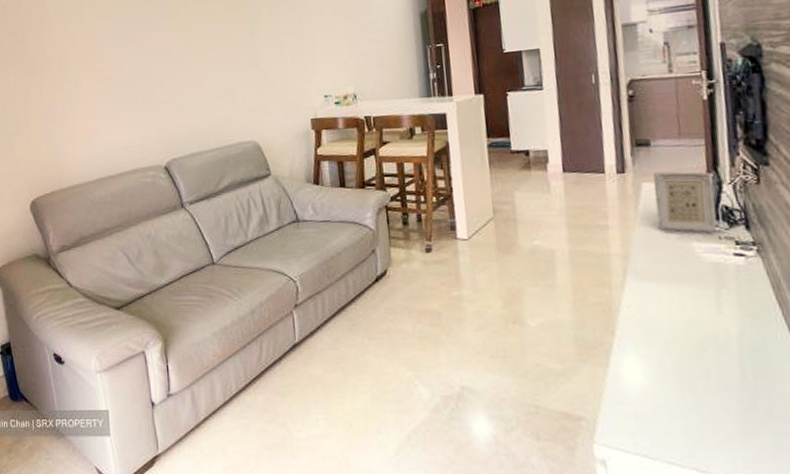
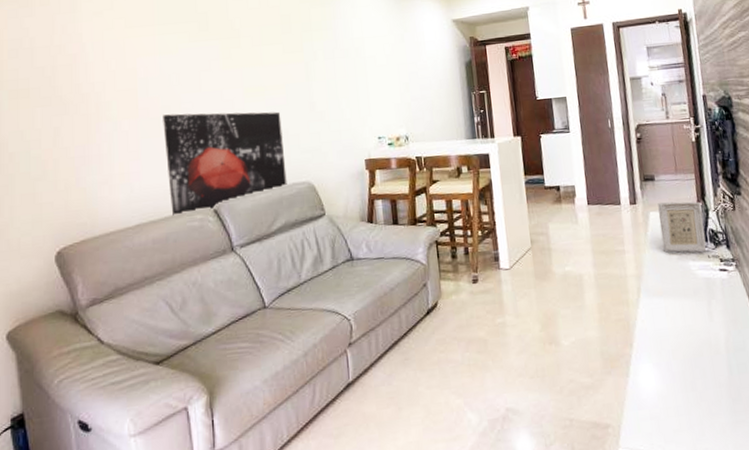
wall art: none [117,70,233,171] -> present [163,111,287,216]

